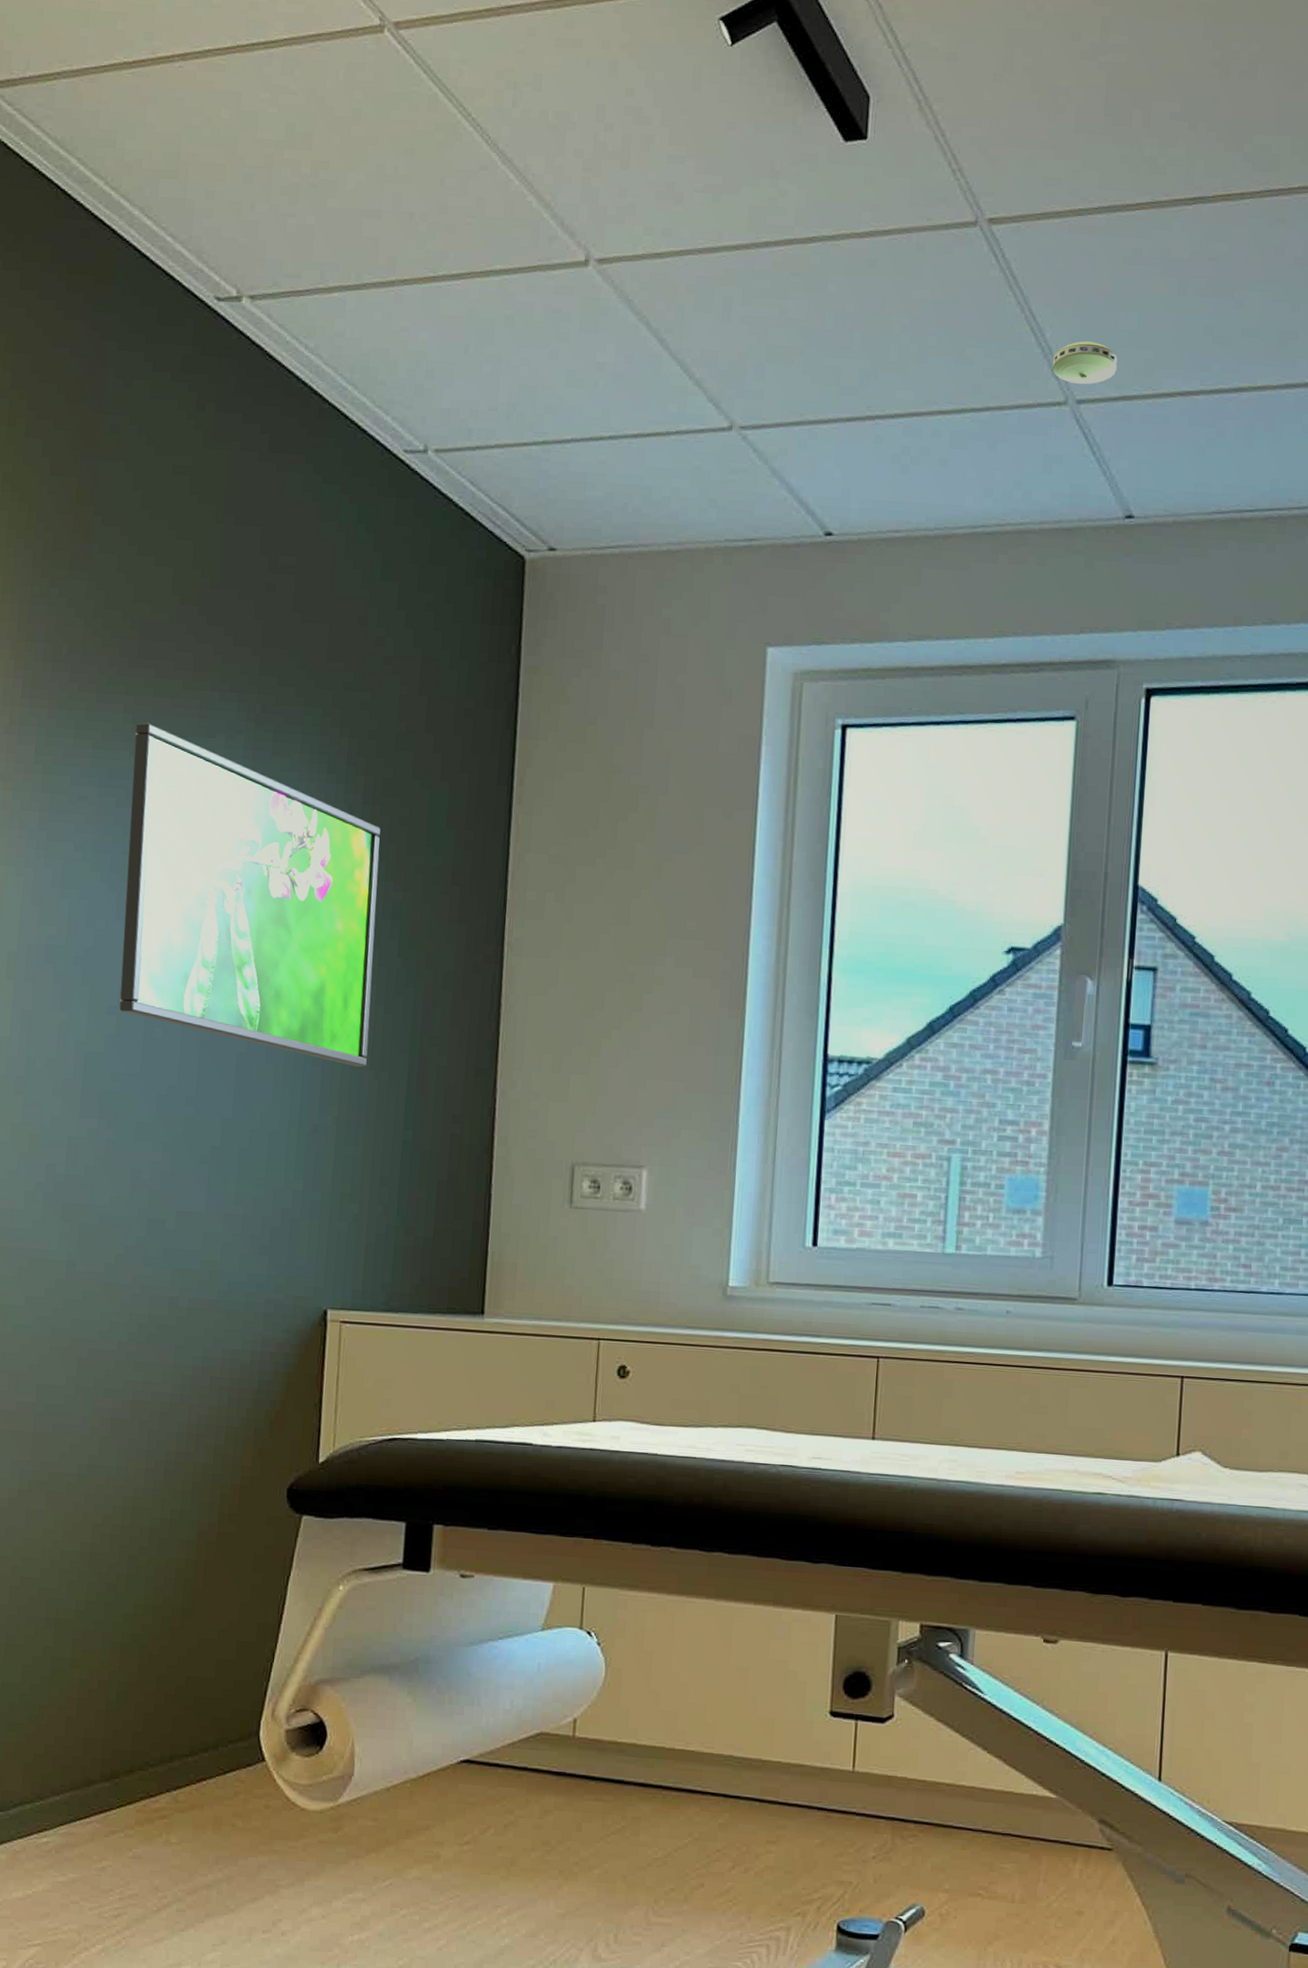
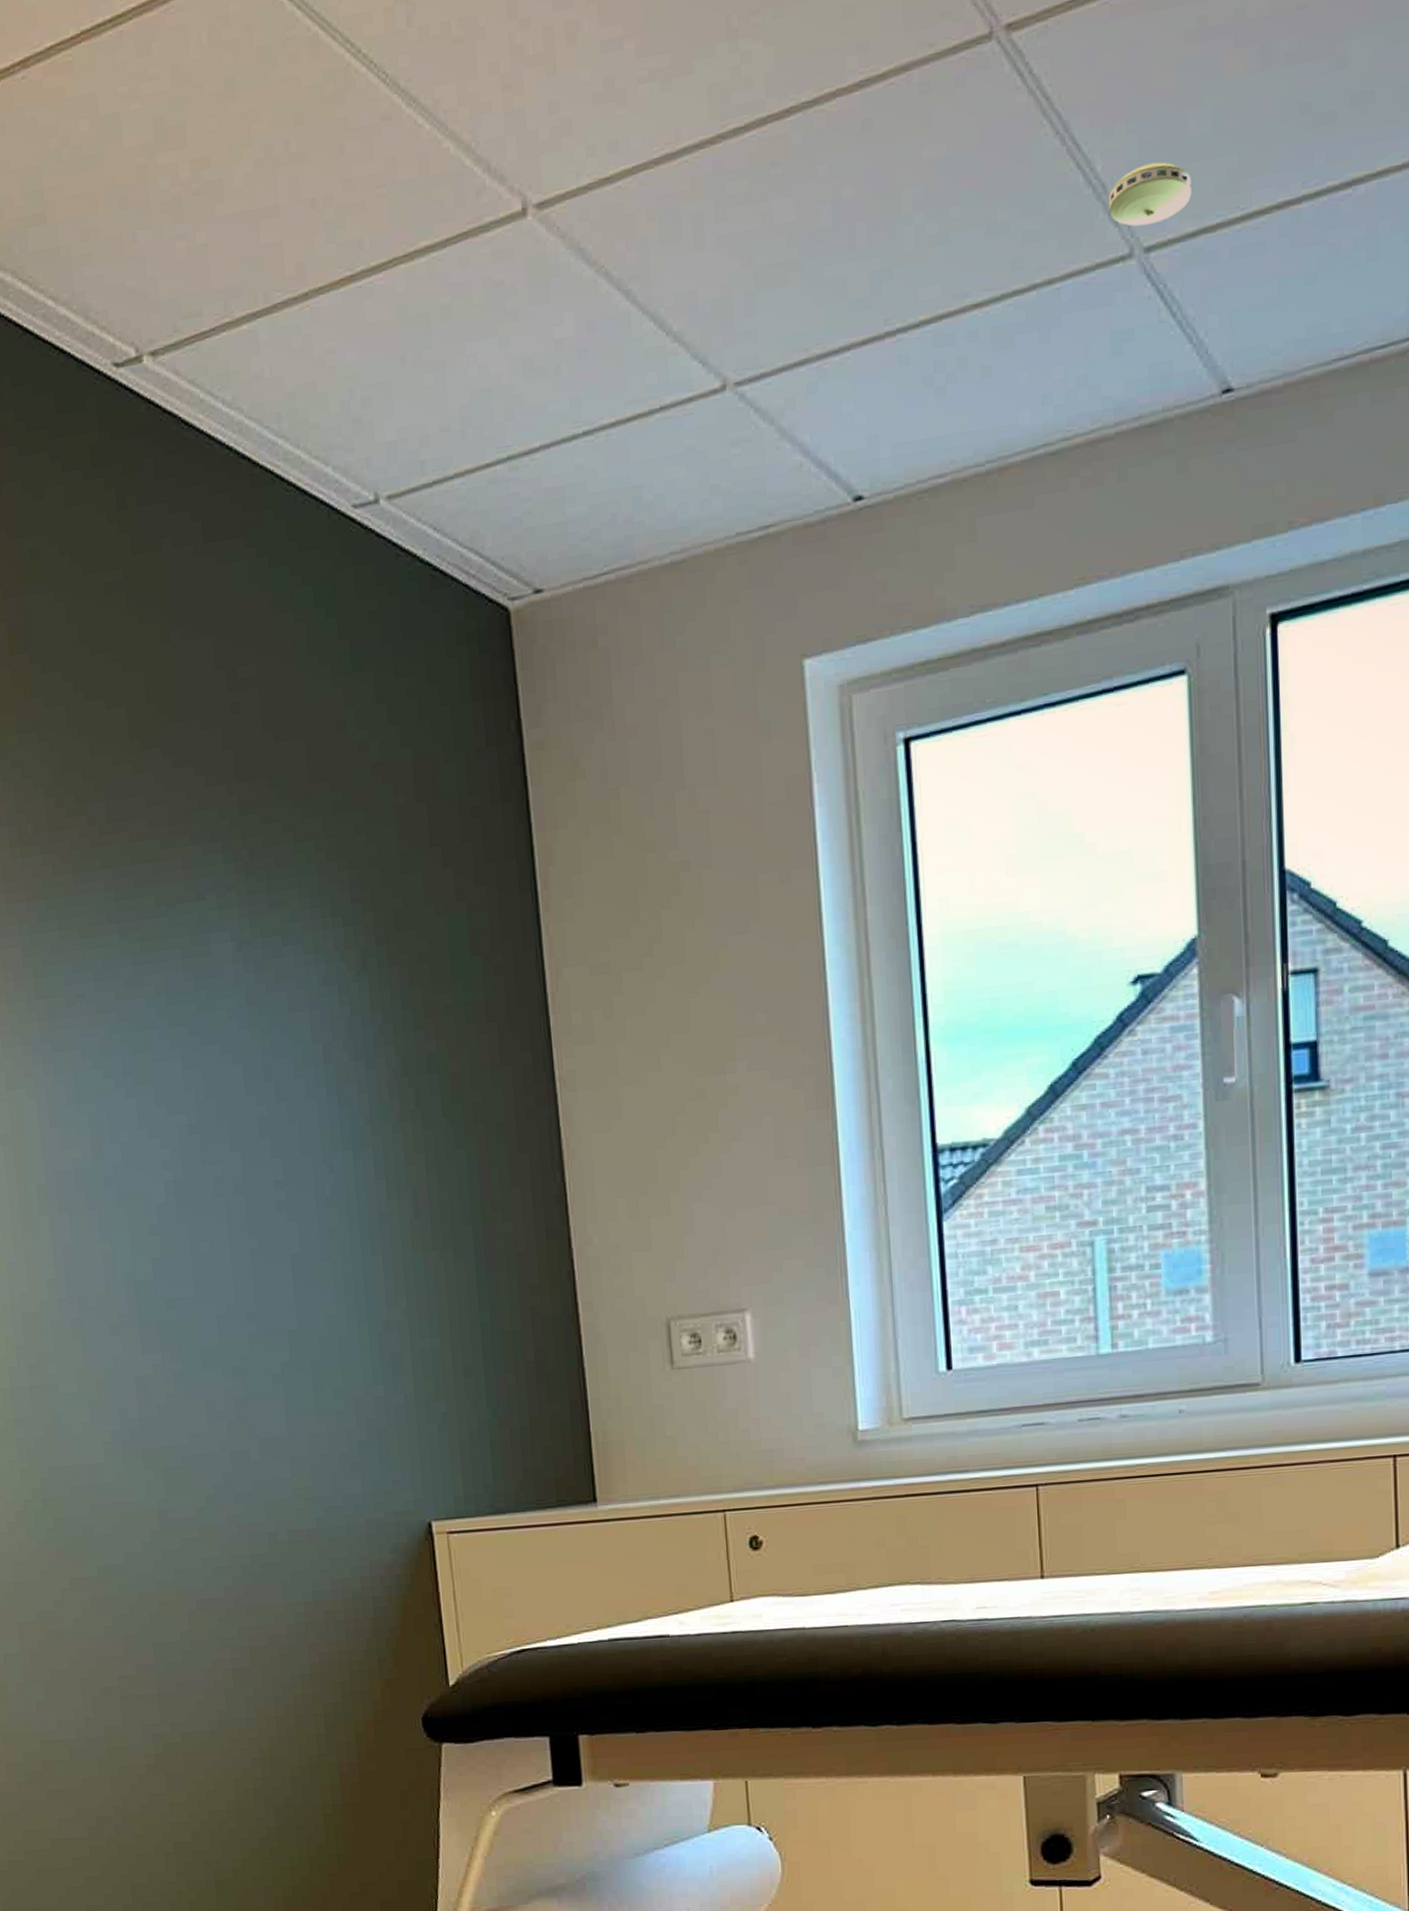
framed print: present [119,722,381,1068] -> none [120,896,429,1250]

